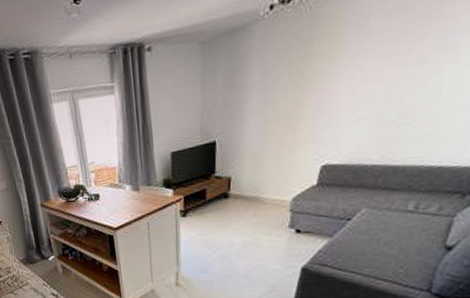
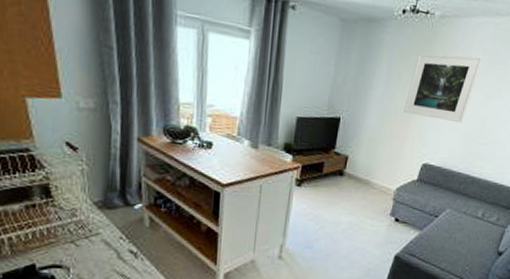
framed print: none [288,20,389,117] -> present [403,53,483,124]

